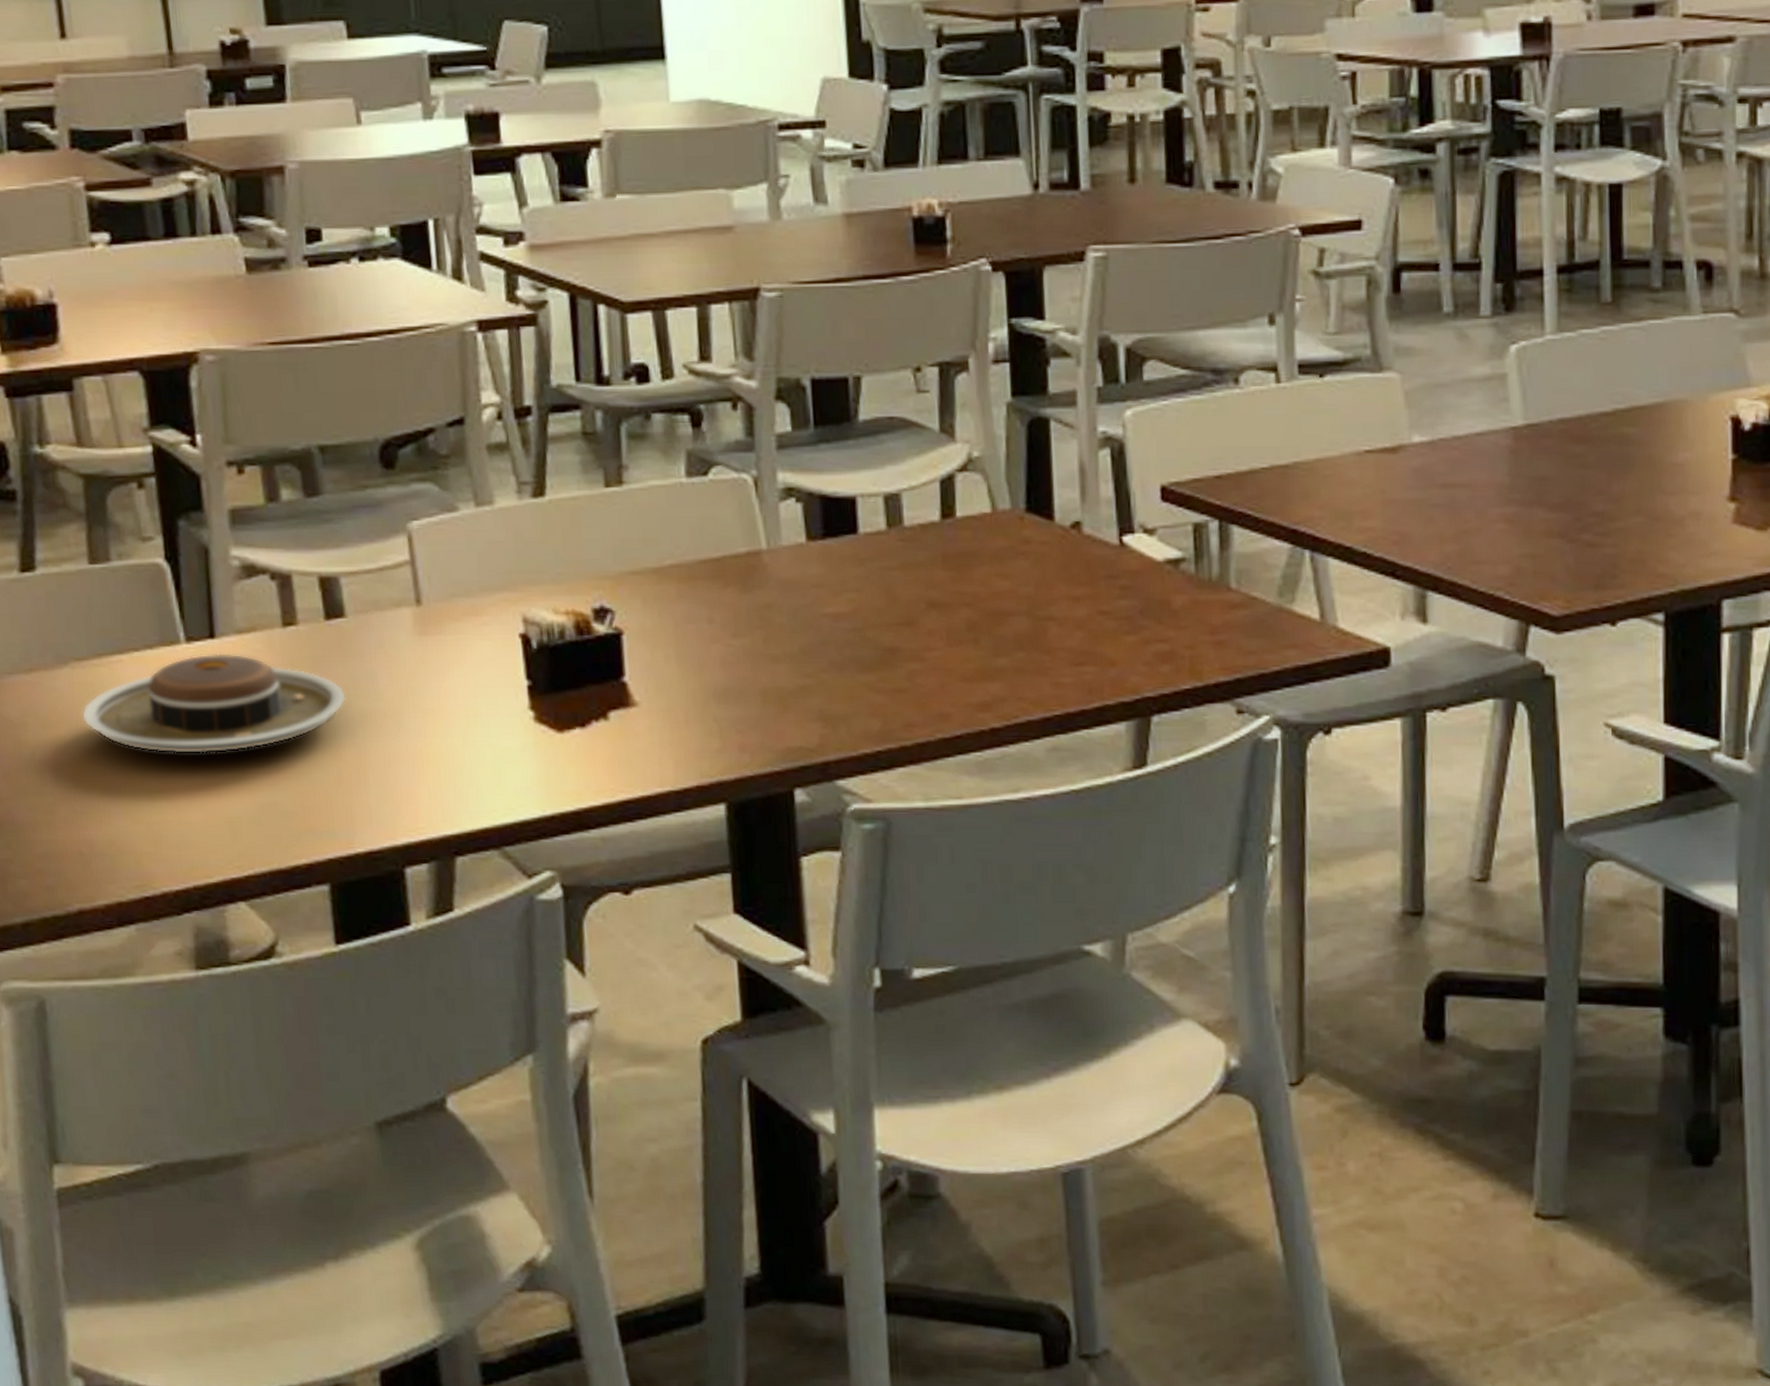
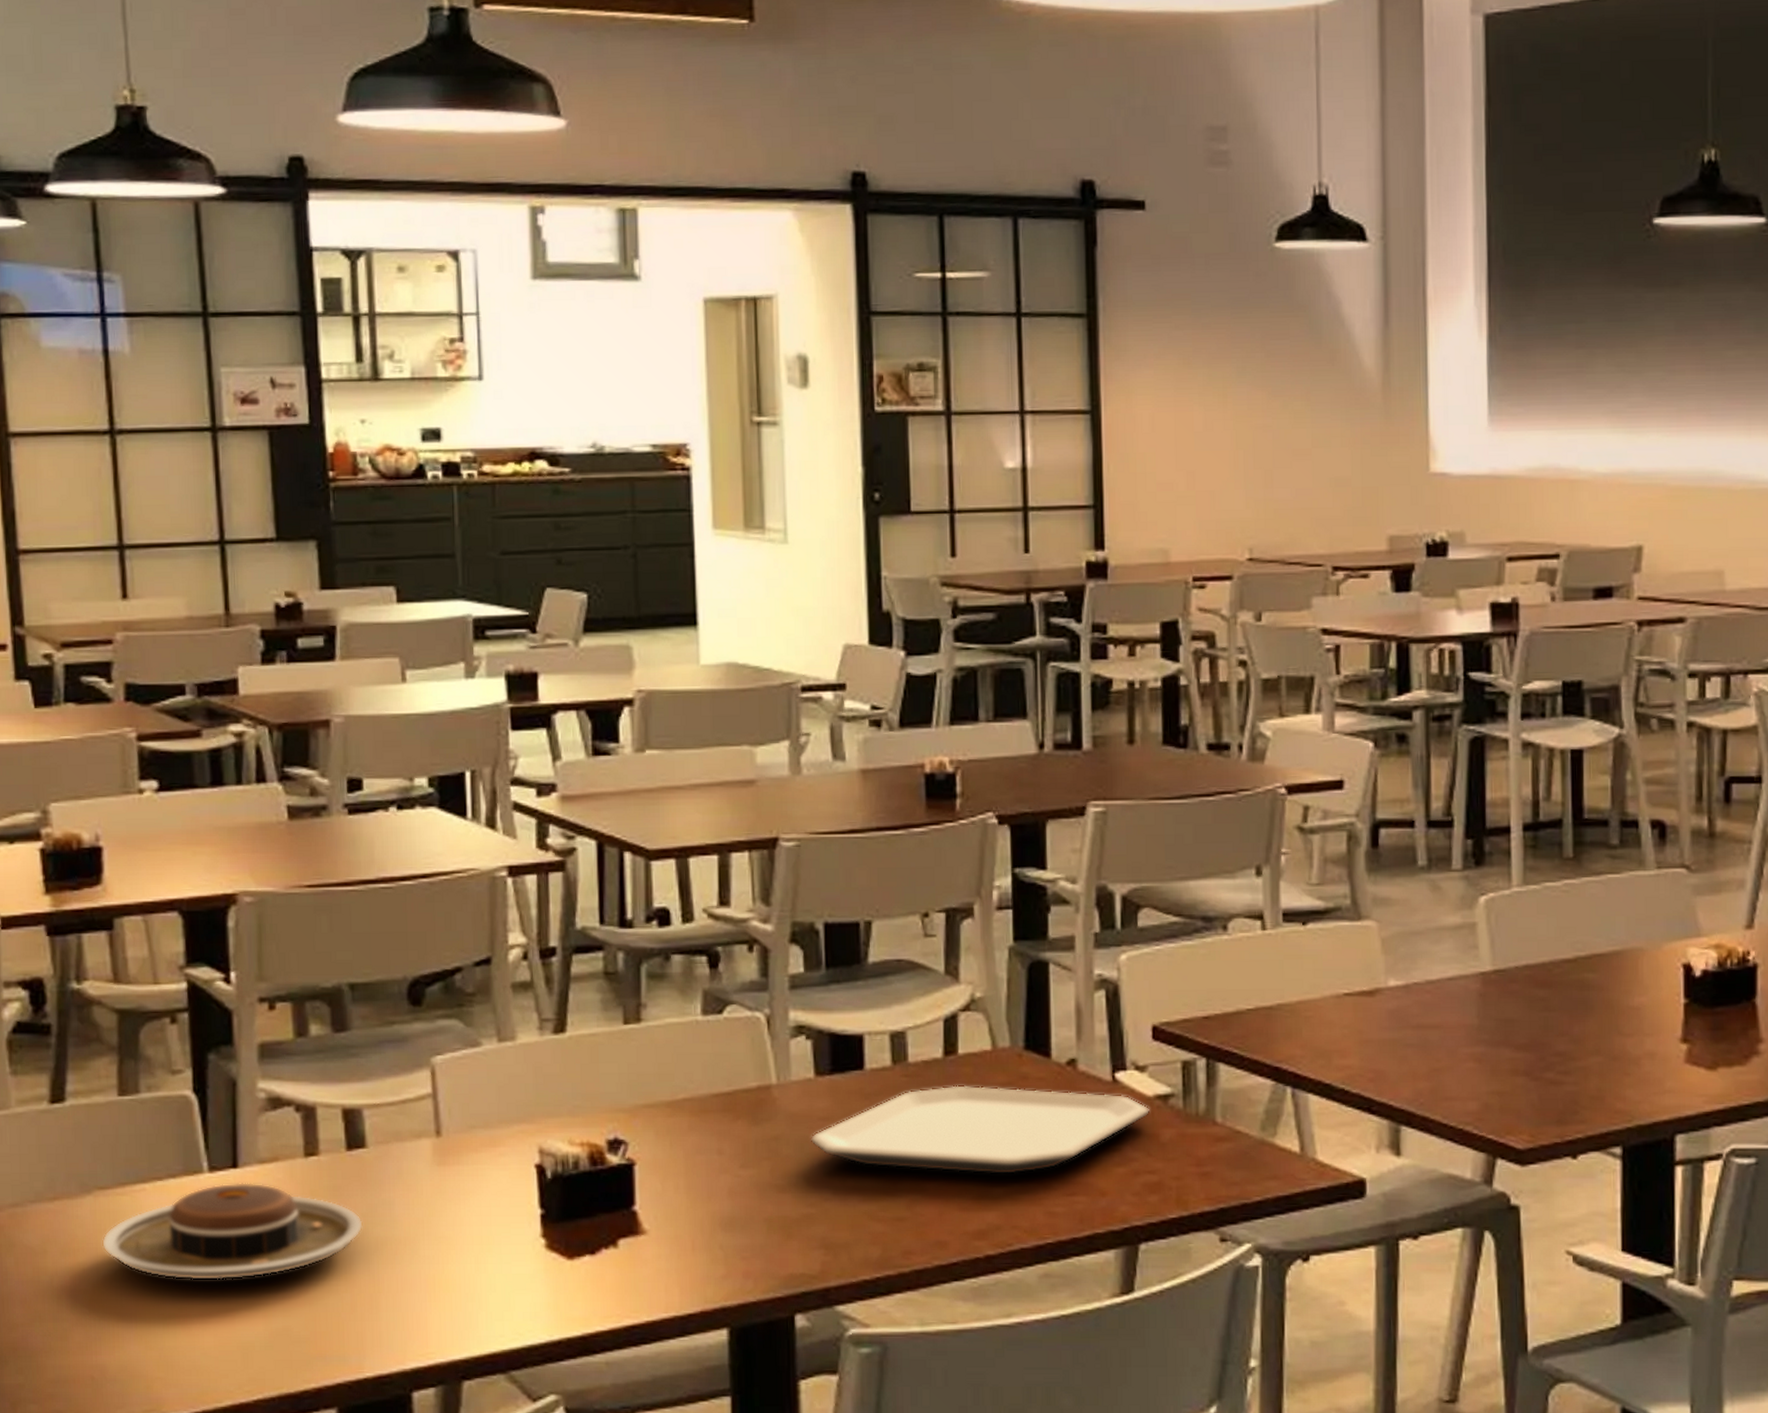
plate: none [803,550,1161,644] -> present [810,1085,1151,1175]

